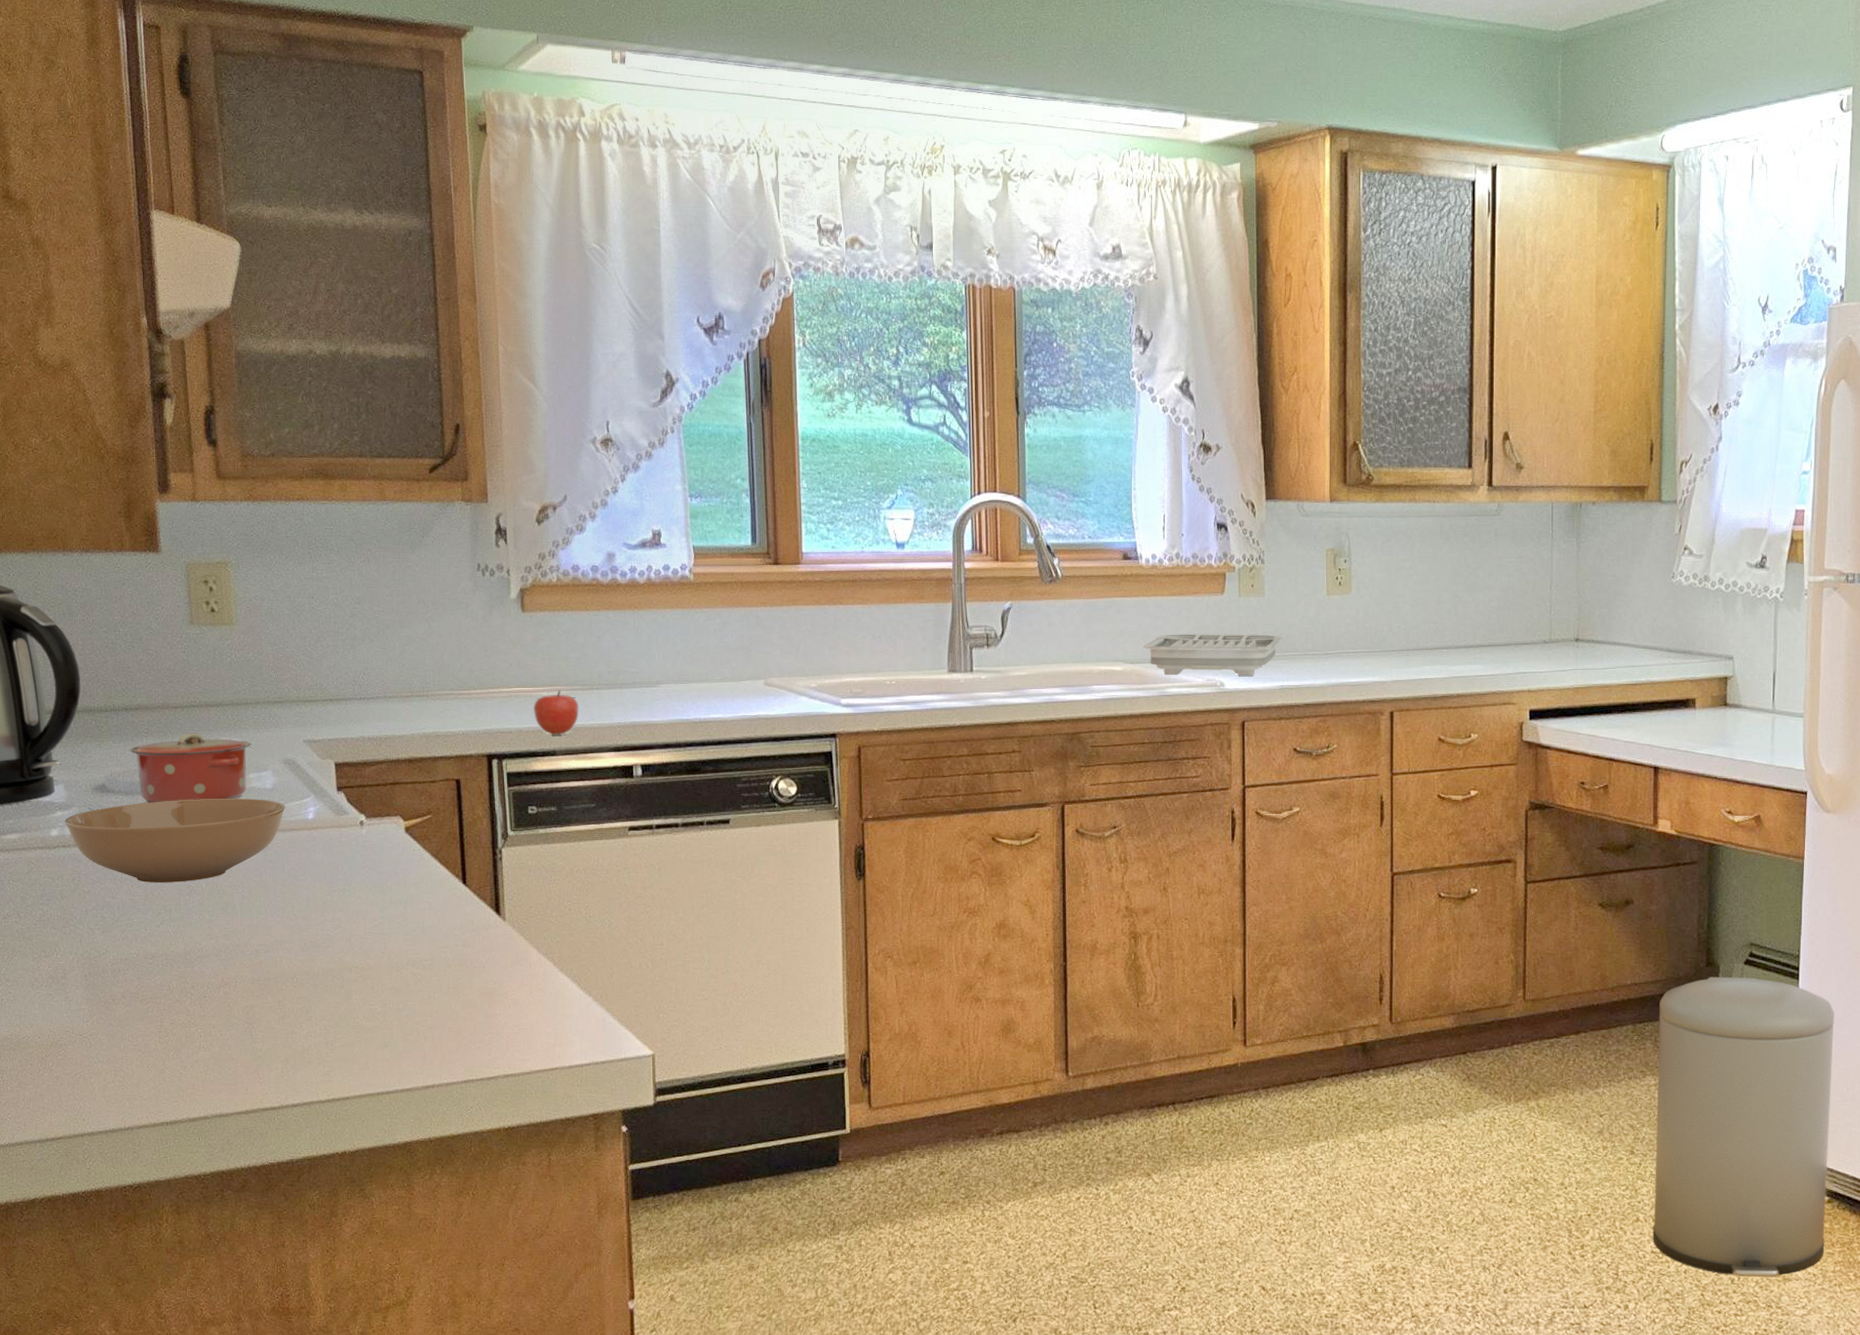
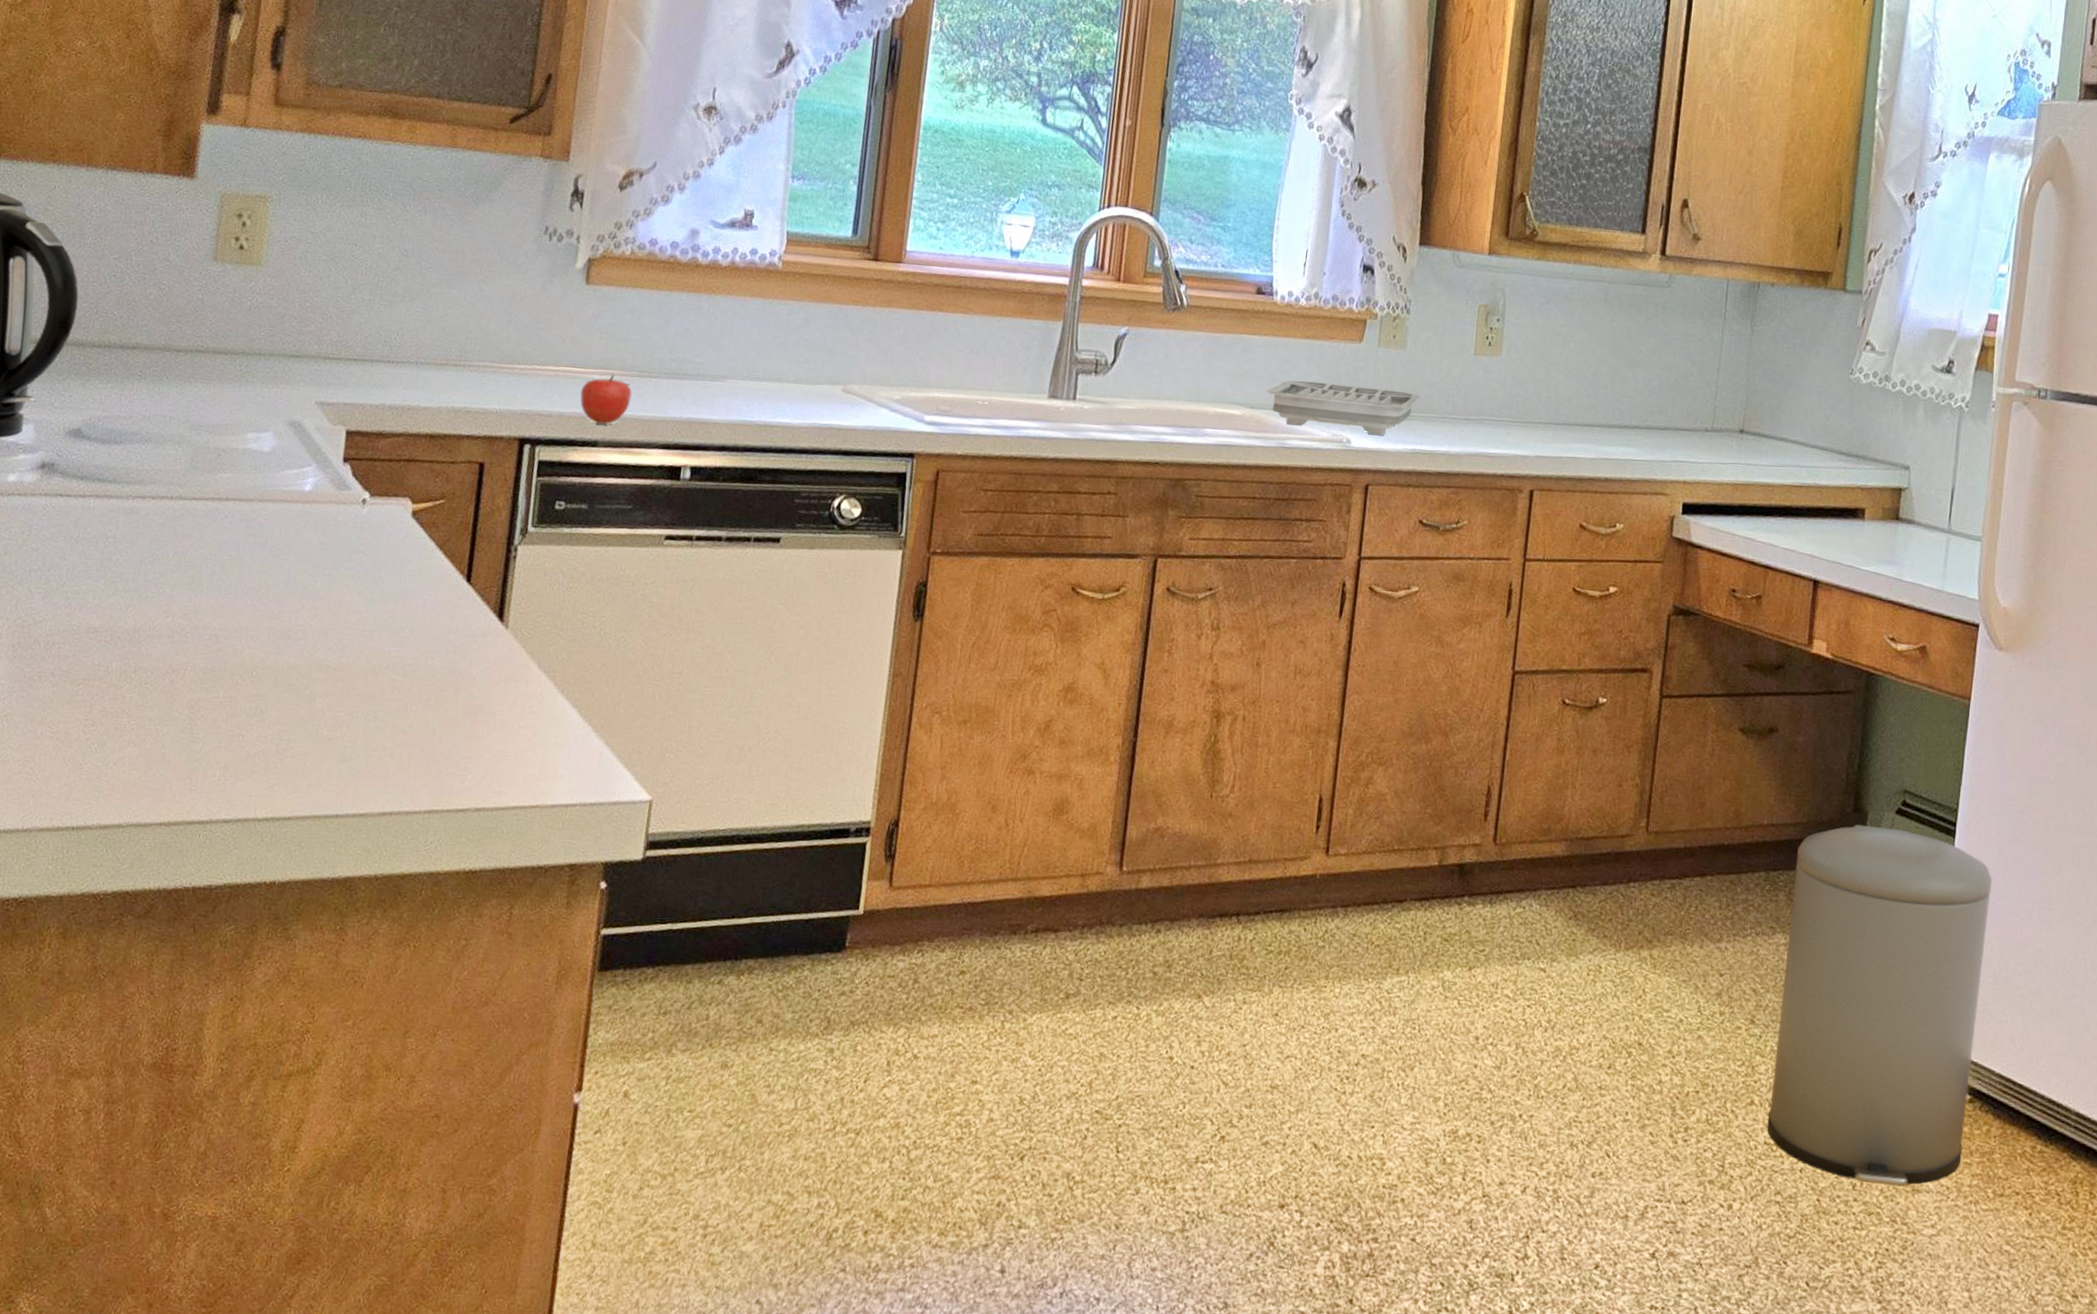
bowl: present [64,799,285,882] -> none [26,453,281,549]
casserole: present [129,733,252,803] -> none [116,380,256,461]

